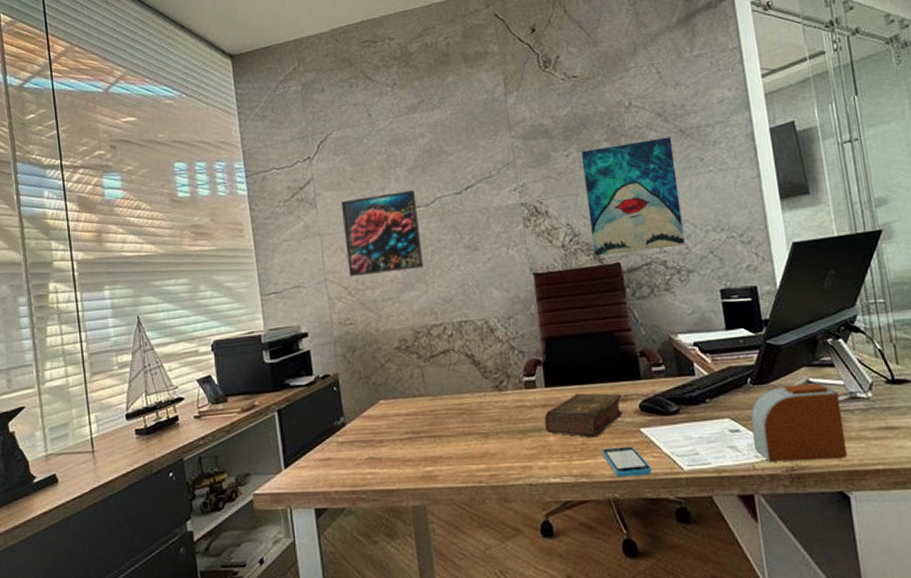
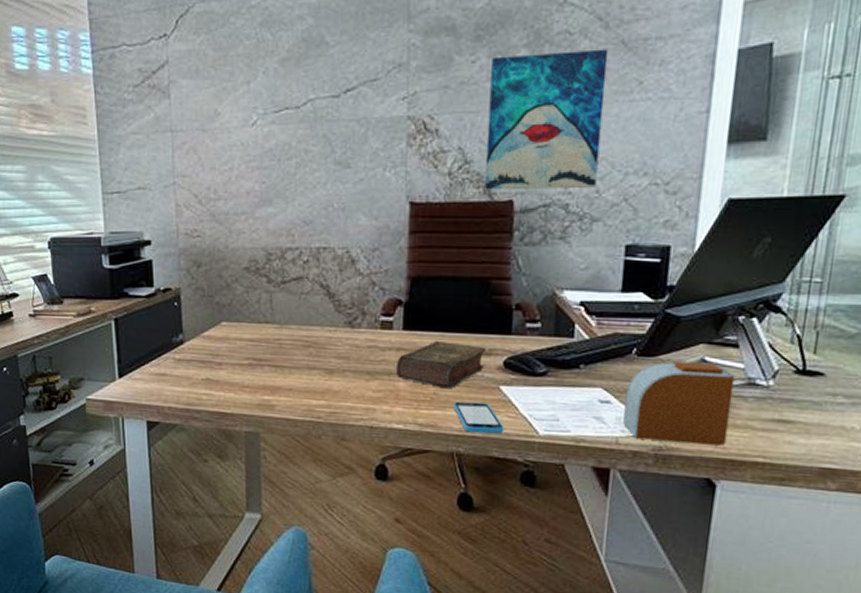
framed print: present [342,190,424,277] -> none [199,88,286,184]

